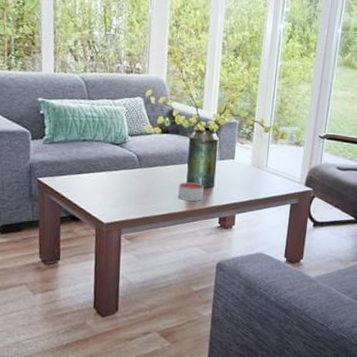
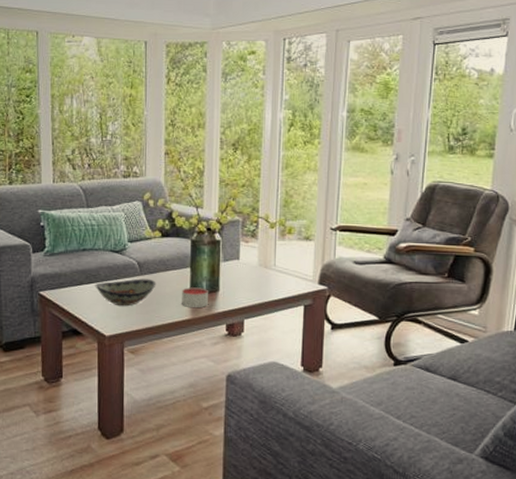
decorative bowl: none [94,171,155,197] -> present [95,278,156,307]

